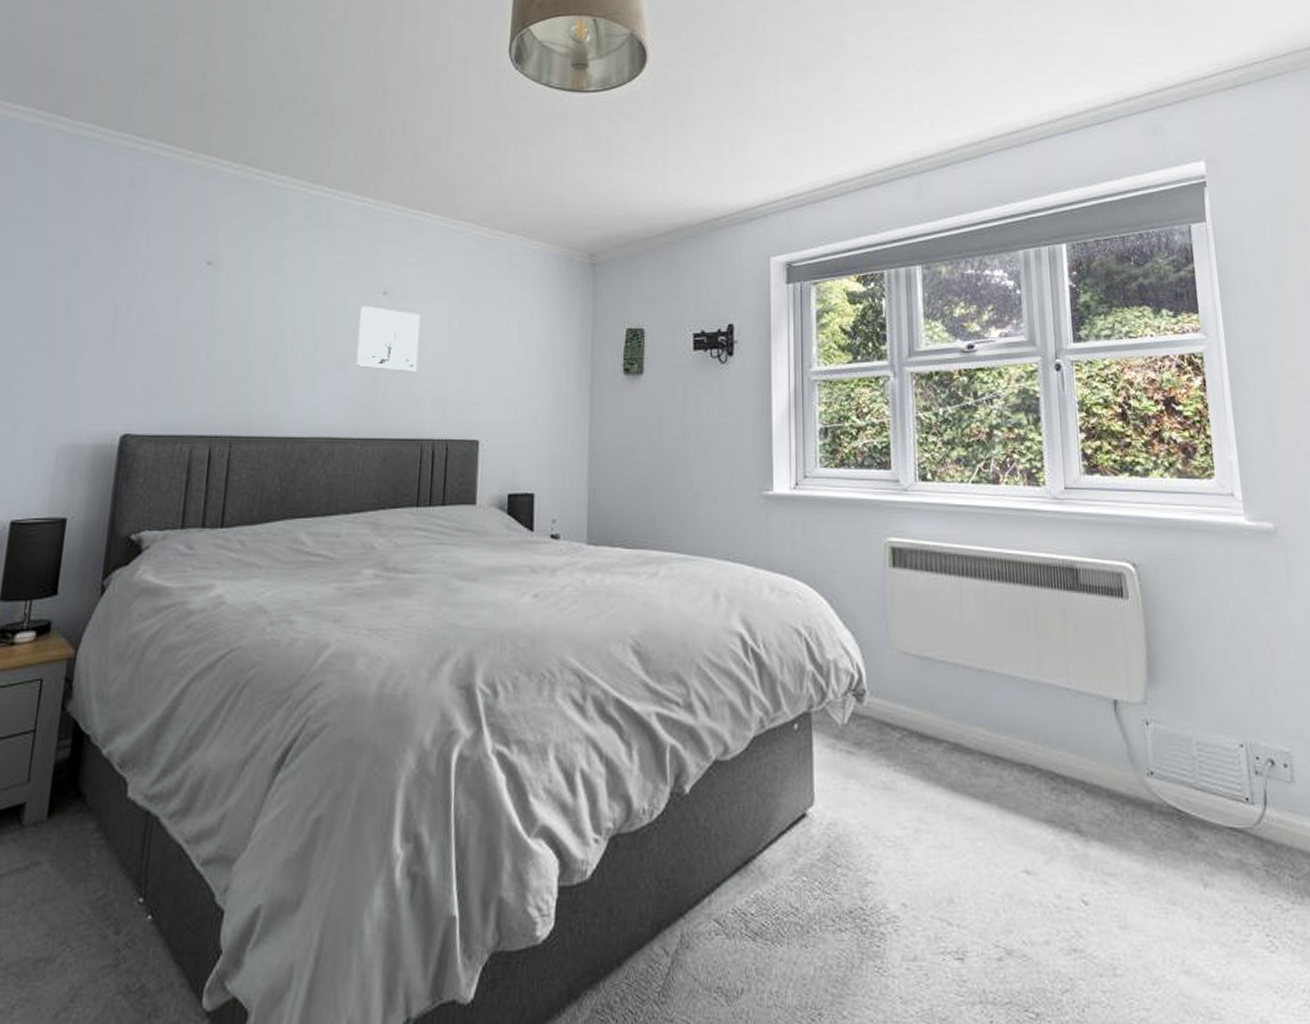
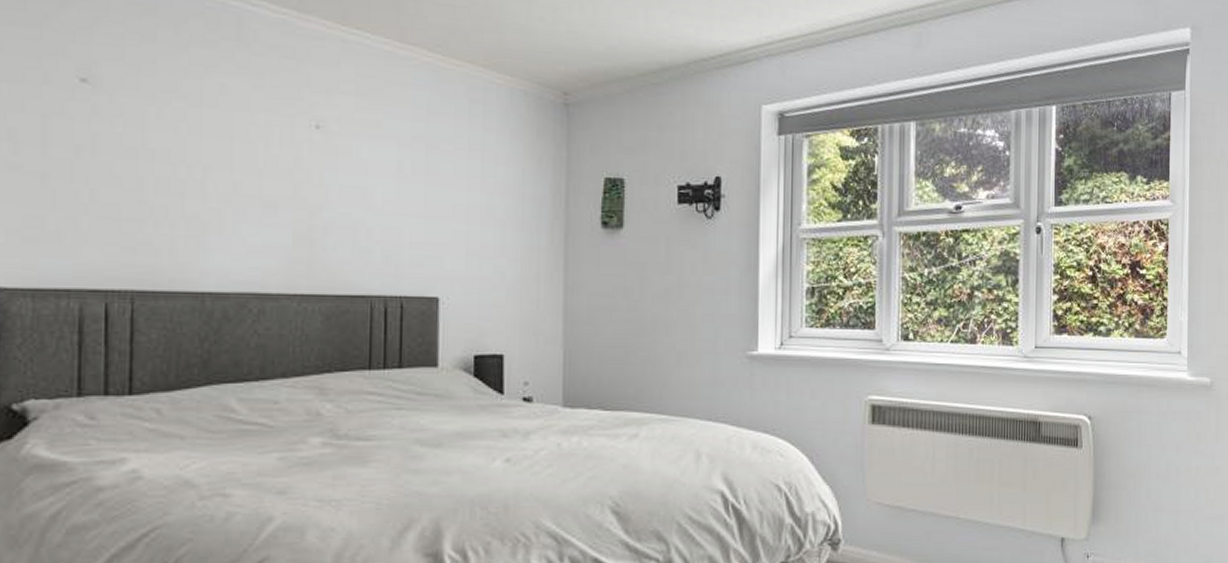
wall art: present [355,306,421,372] -> none [285,141,364,220]

